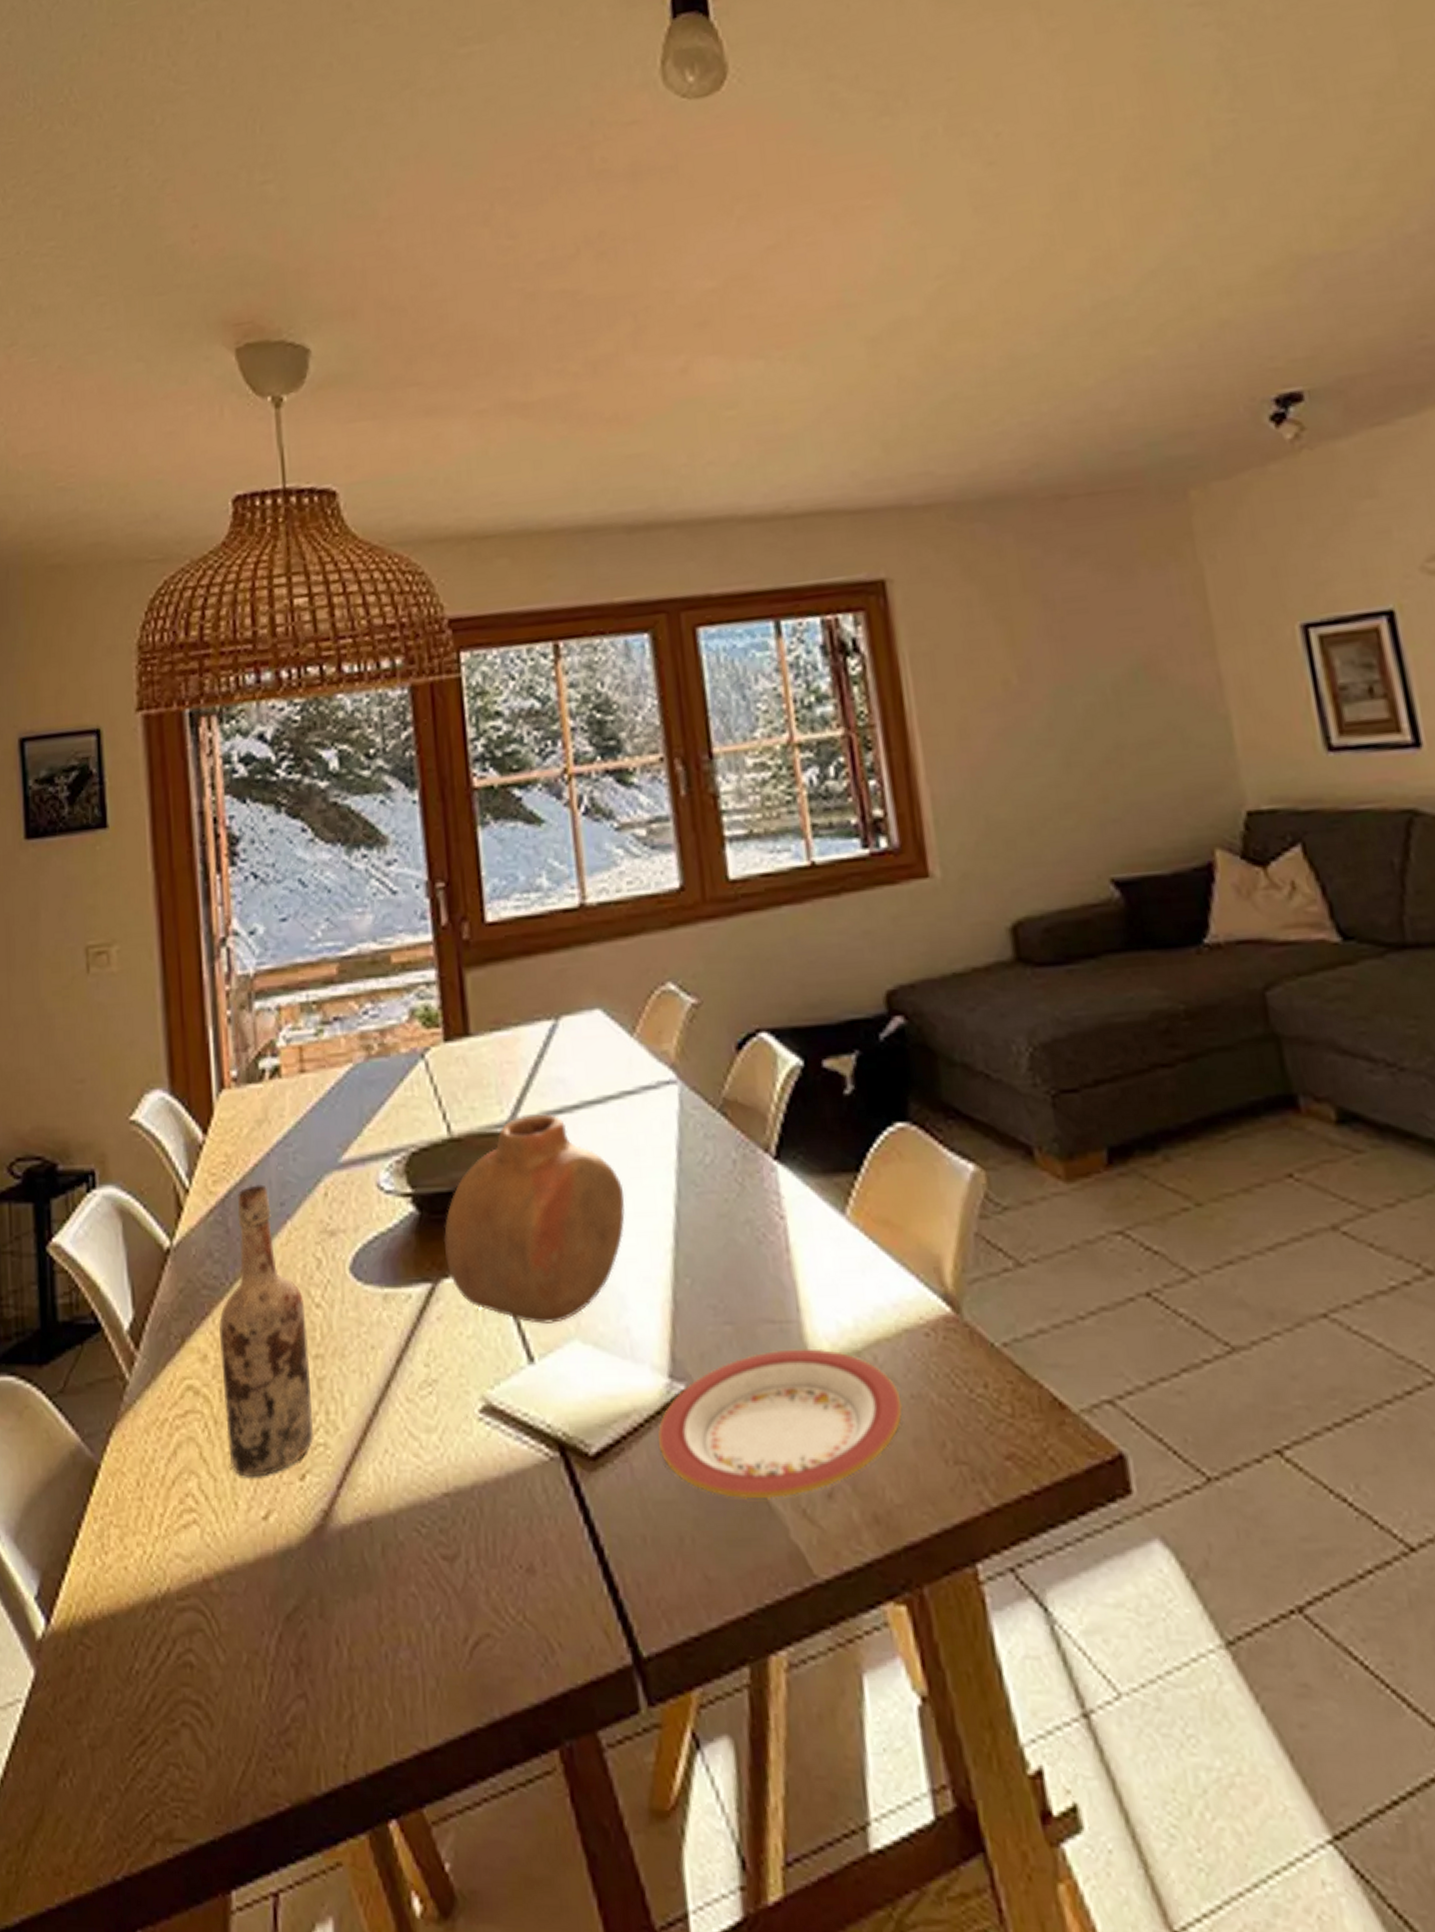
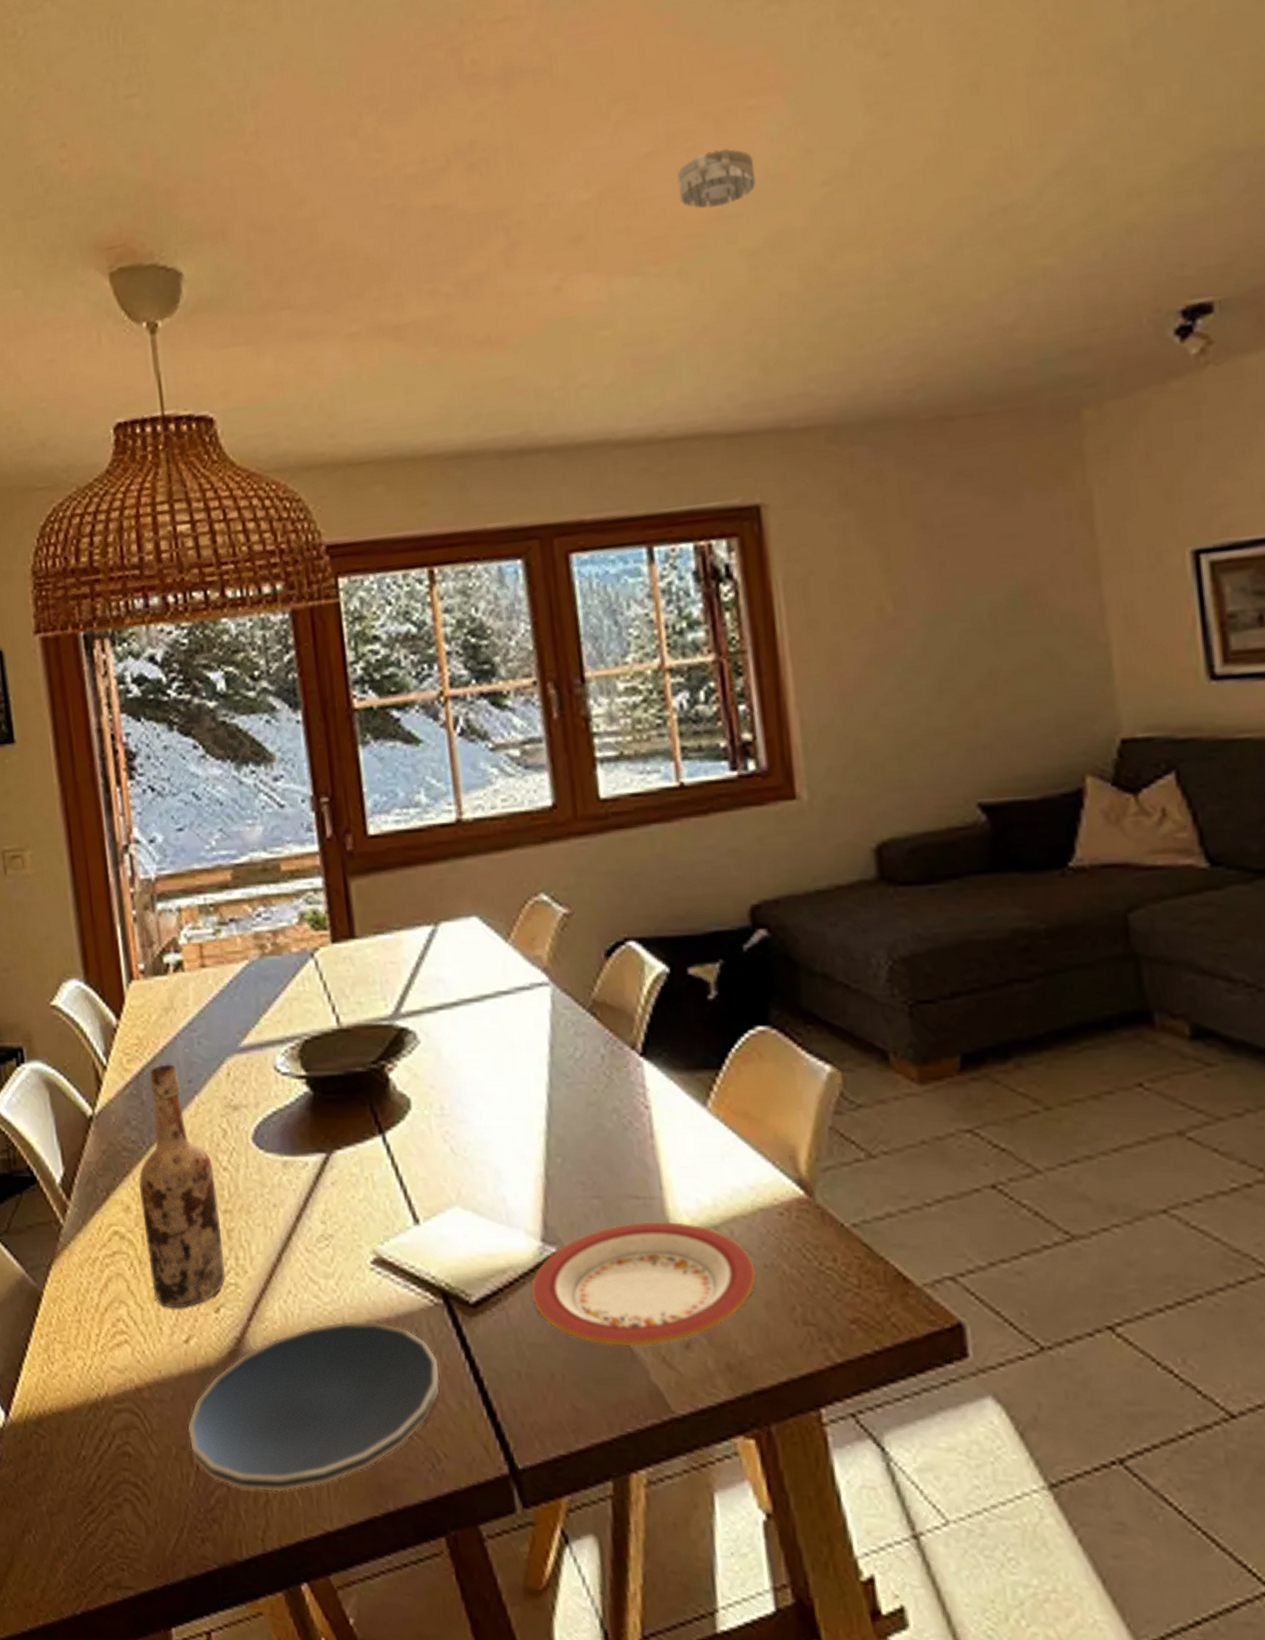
plate: none [262,1484,555,1703] -> present [188,1321,440,1492]
vase: present [443,1113,625,1324] -> none [335,1009,501,1191]
smoke detector: none [798,243,874,298] -> present [676,148,756,209]

